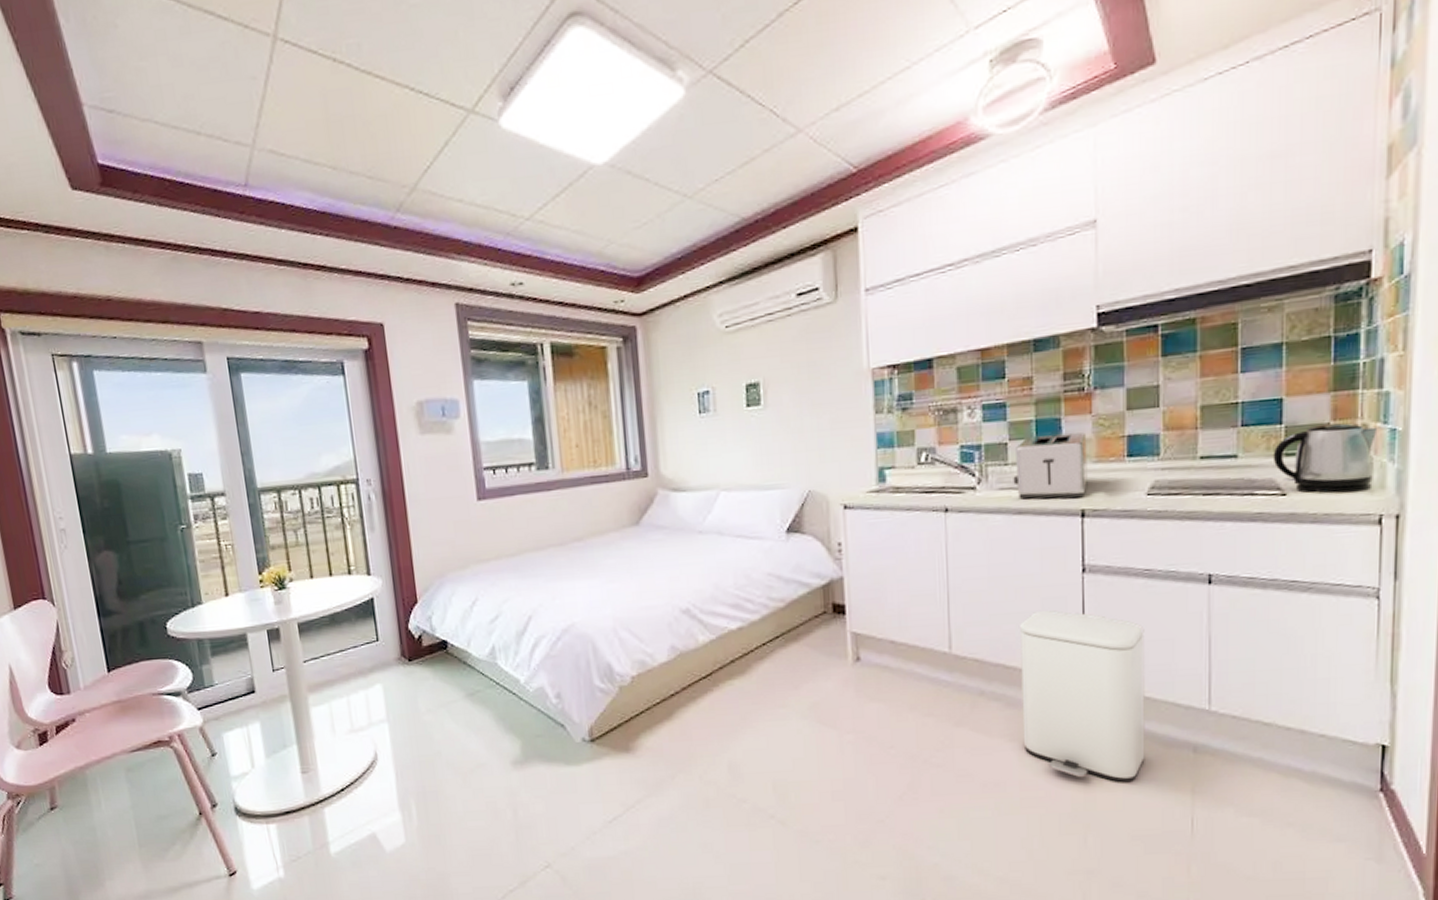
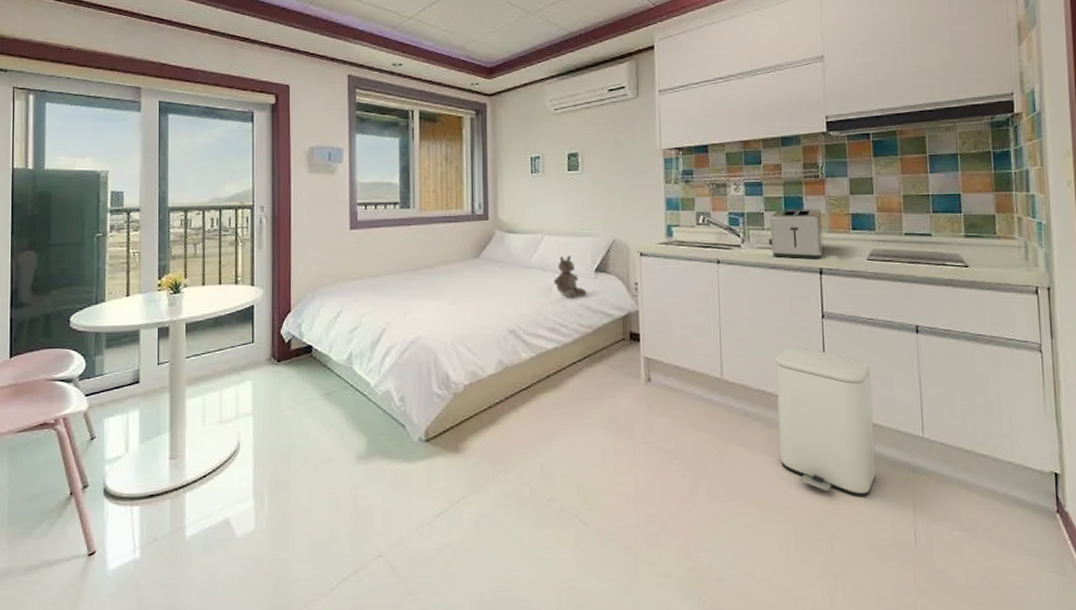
stuffed animal: none [734,514,776,567] -> present [554,255,587,298]
kettle: present [1273,423,1376,494] -> none [956,215,1029,269]

